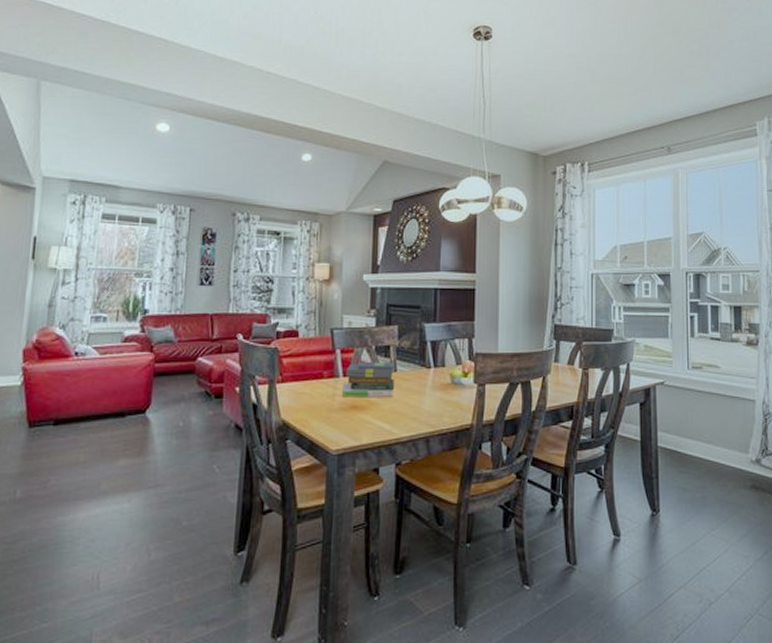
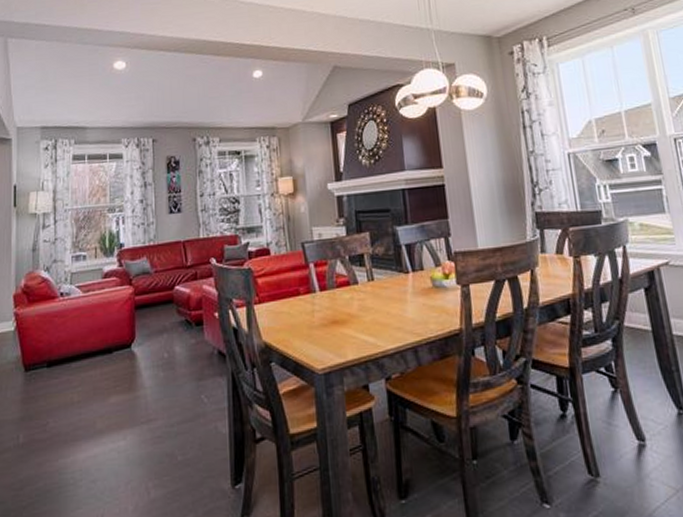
books: present [342,361,395,398] -> none [321,270,374,313]

